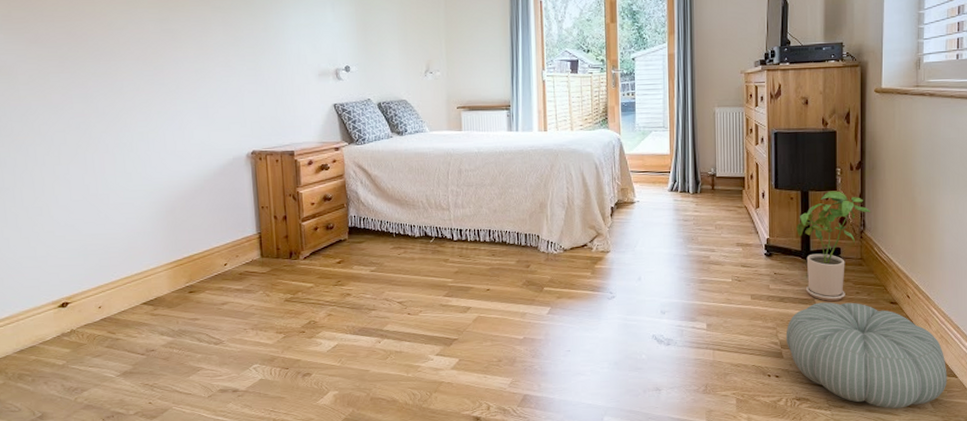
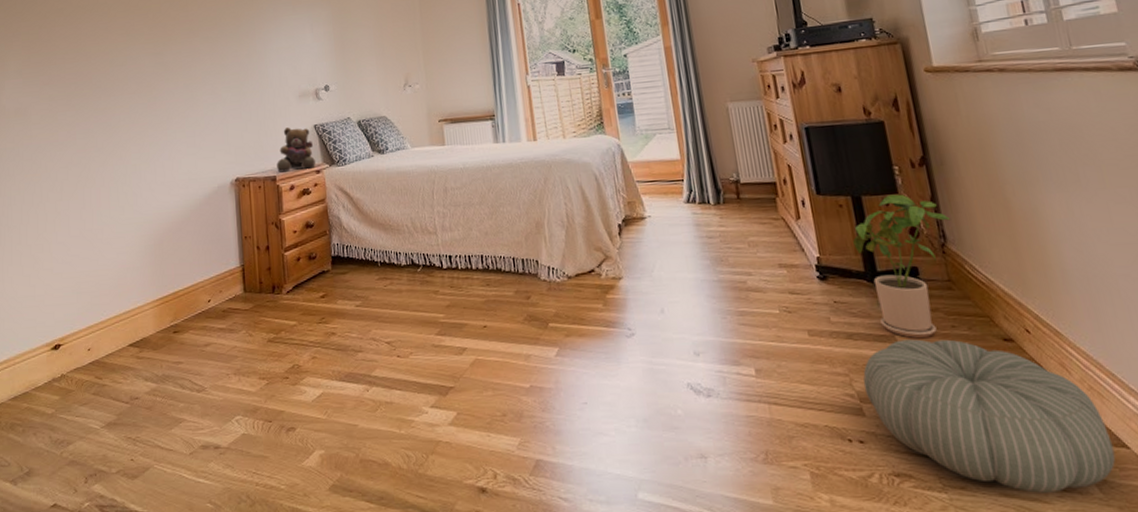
teddy bear: none [295,105,335,148] -> present [277,127,316,173]

